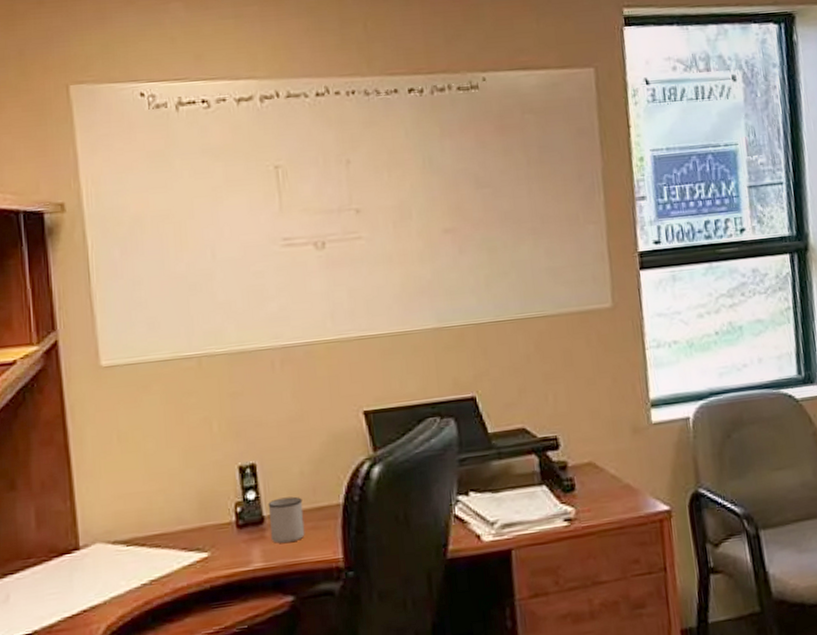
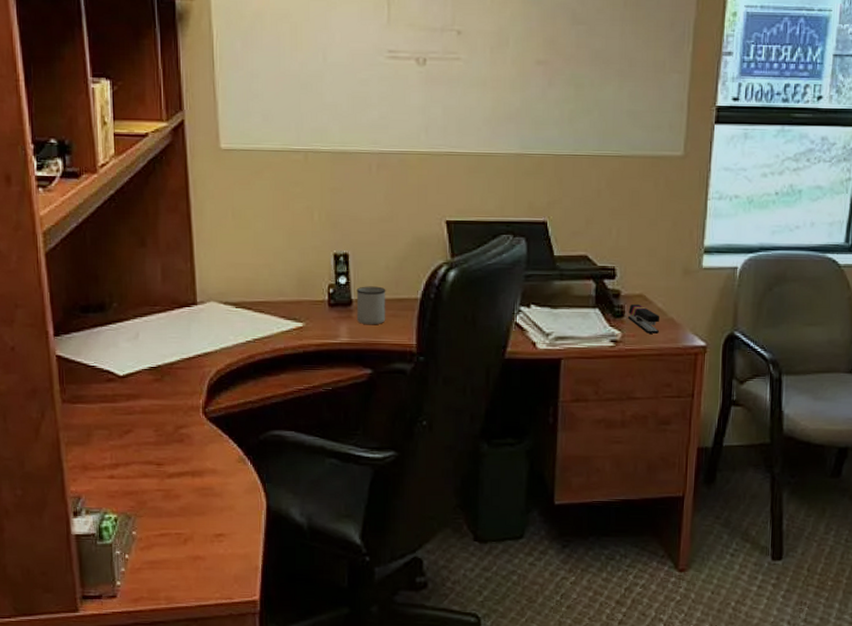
stapler: none [579,473,616,505] -> present [627,304,659,334]

